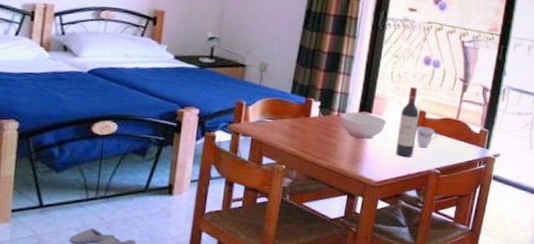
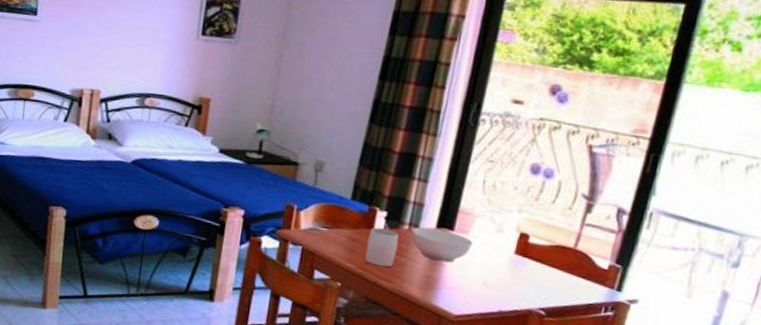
mug: none [304,115,331,148] -> present [364,227,400,268]
wine bottle: present [395,87,419,157] -> none [483,201,520,290]
teacup: present [416,126,438,148] -> none [513,252,545,281]

